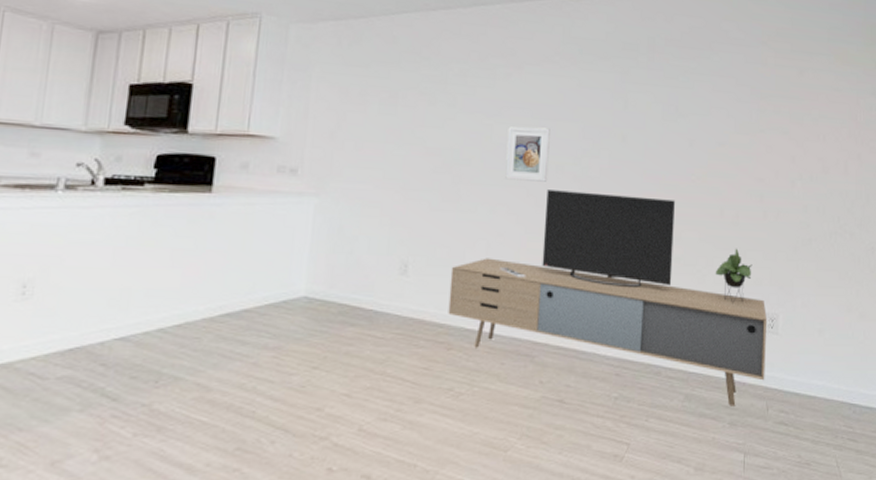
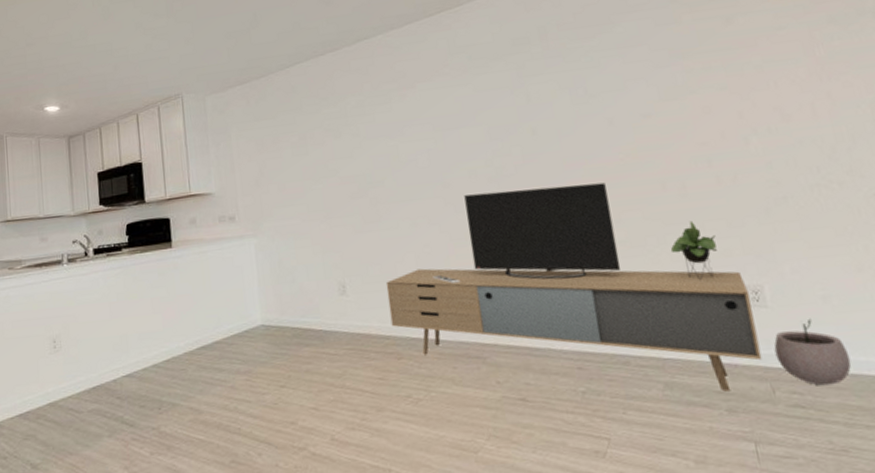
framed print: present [505,127,550,182] -> none [413,137,463,193]
plant pot: none [775,348,828,407] -> present [773,318,852,386]

